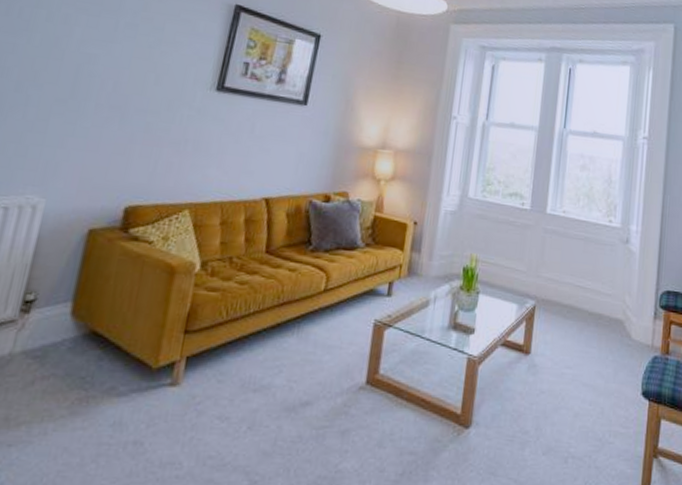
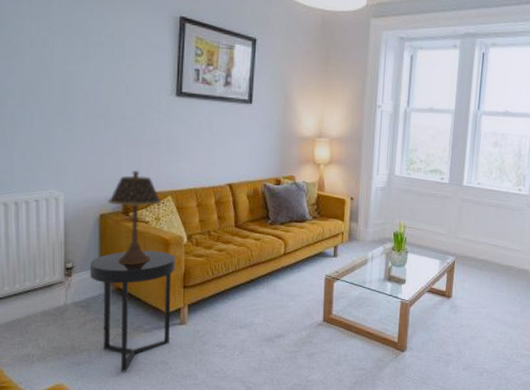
side table: none [52,280,181,458] -> present [89,250,175,372]
table lamp: none [100,176,176,299] -> present [107,171,162,264]

